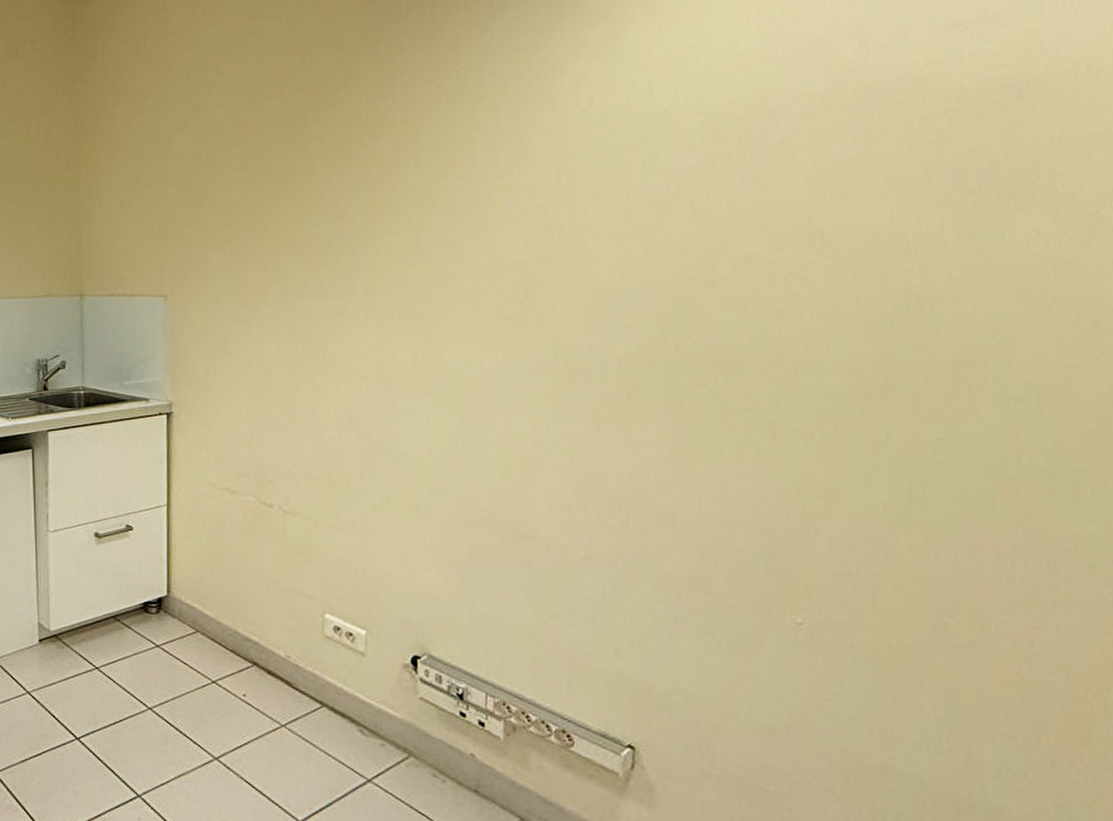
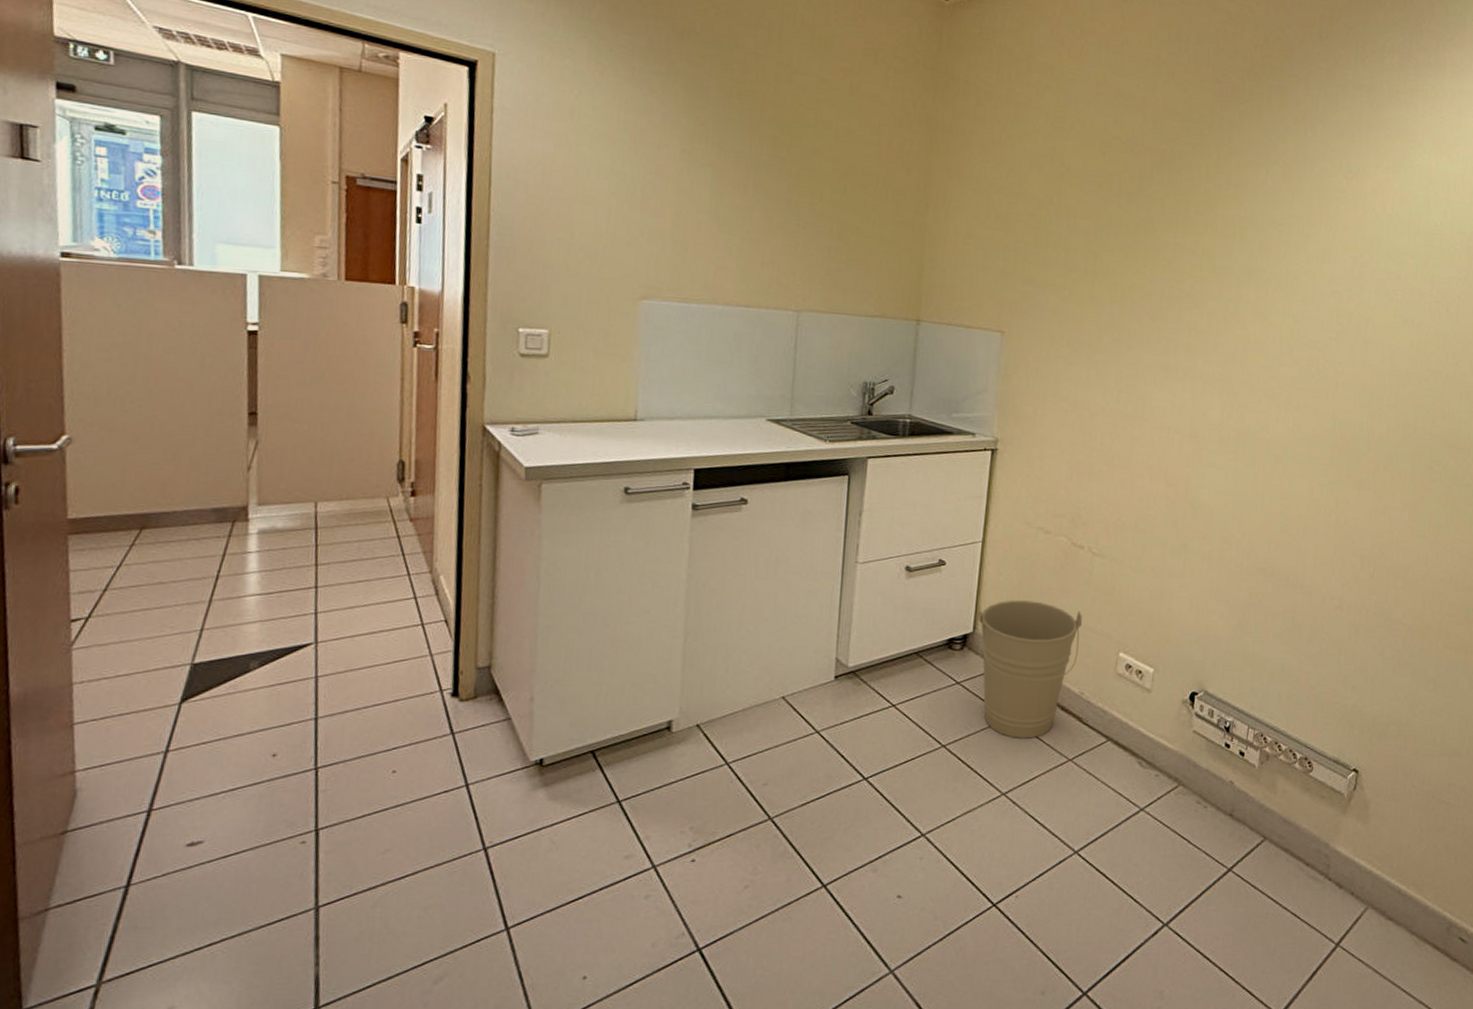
bucket: none [170,562,281,703] -> present [977,600,1083,739]

